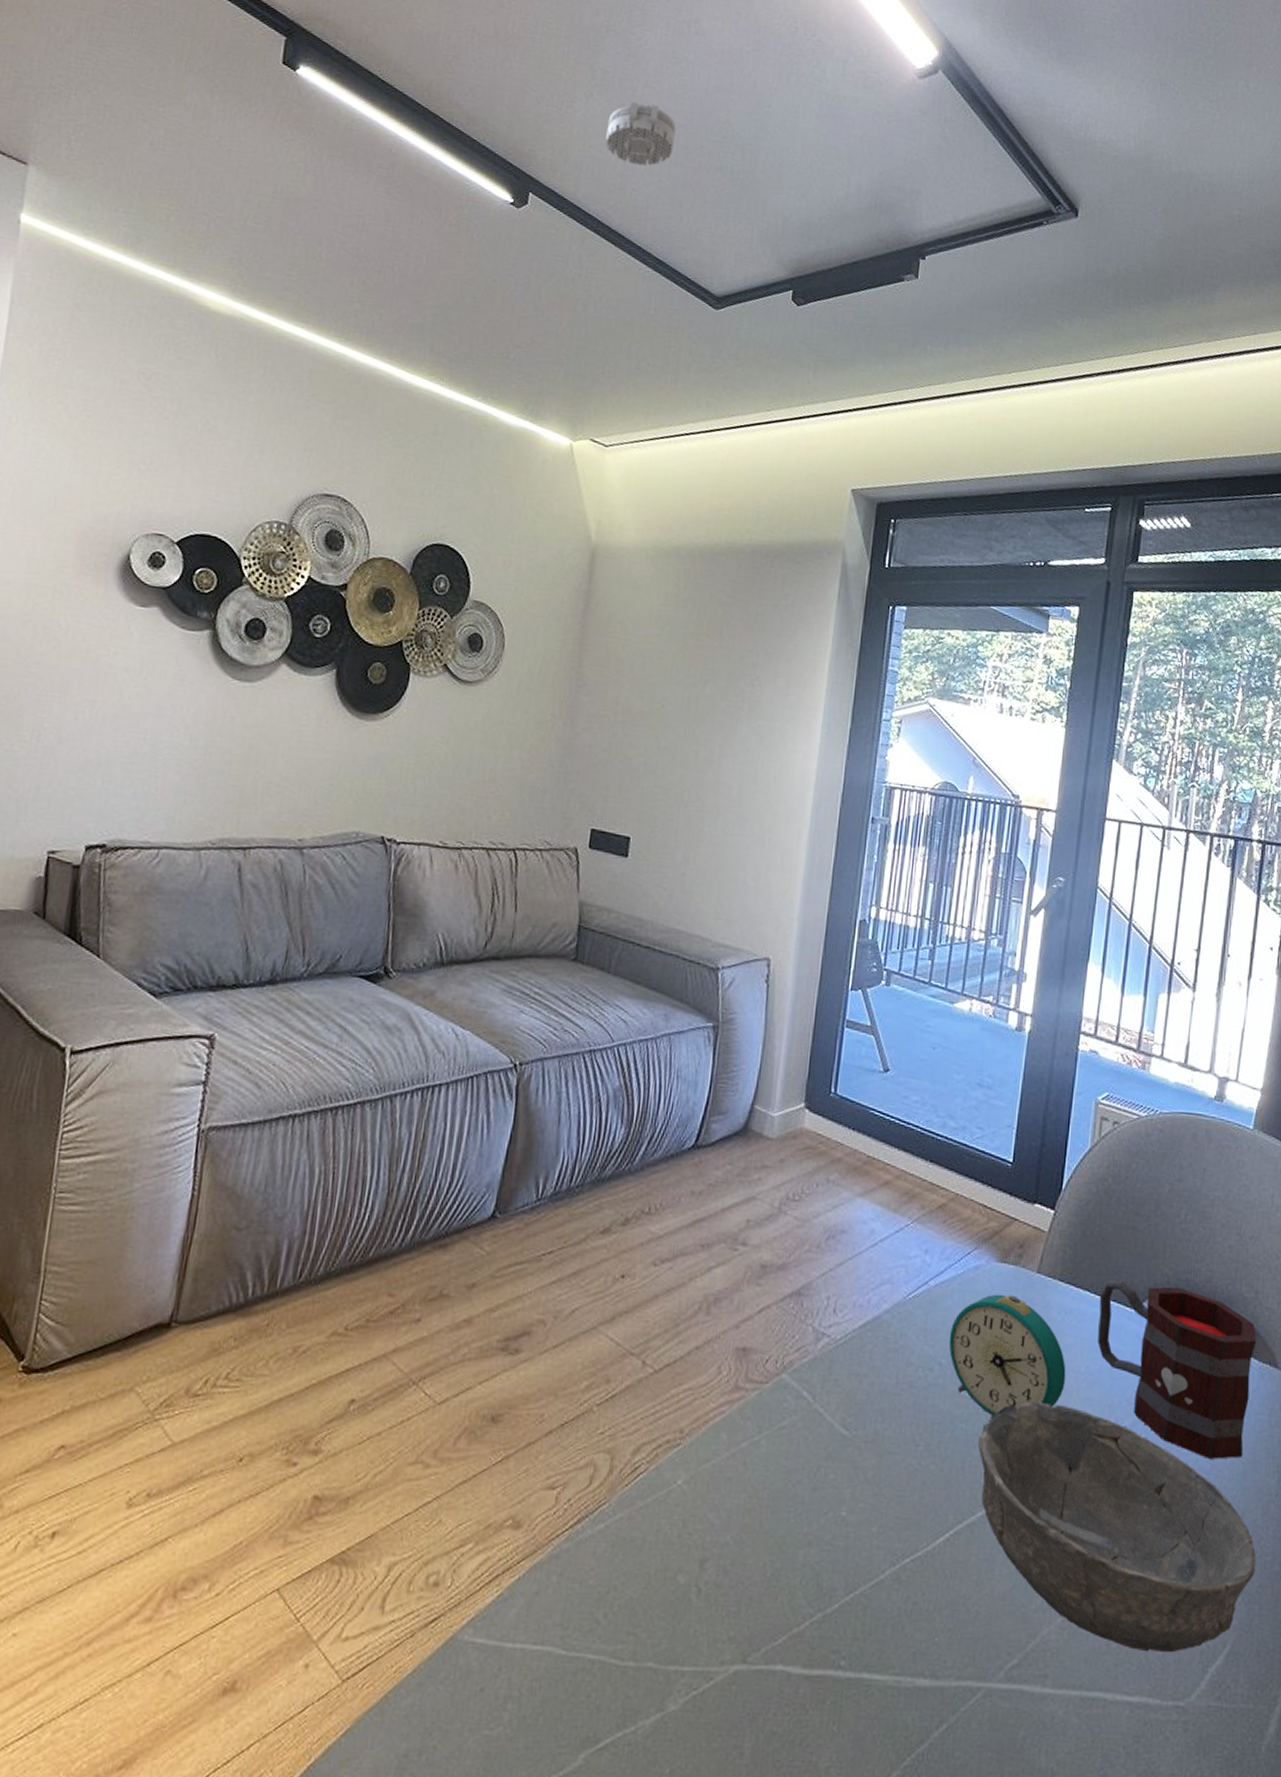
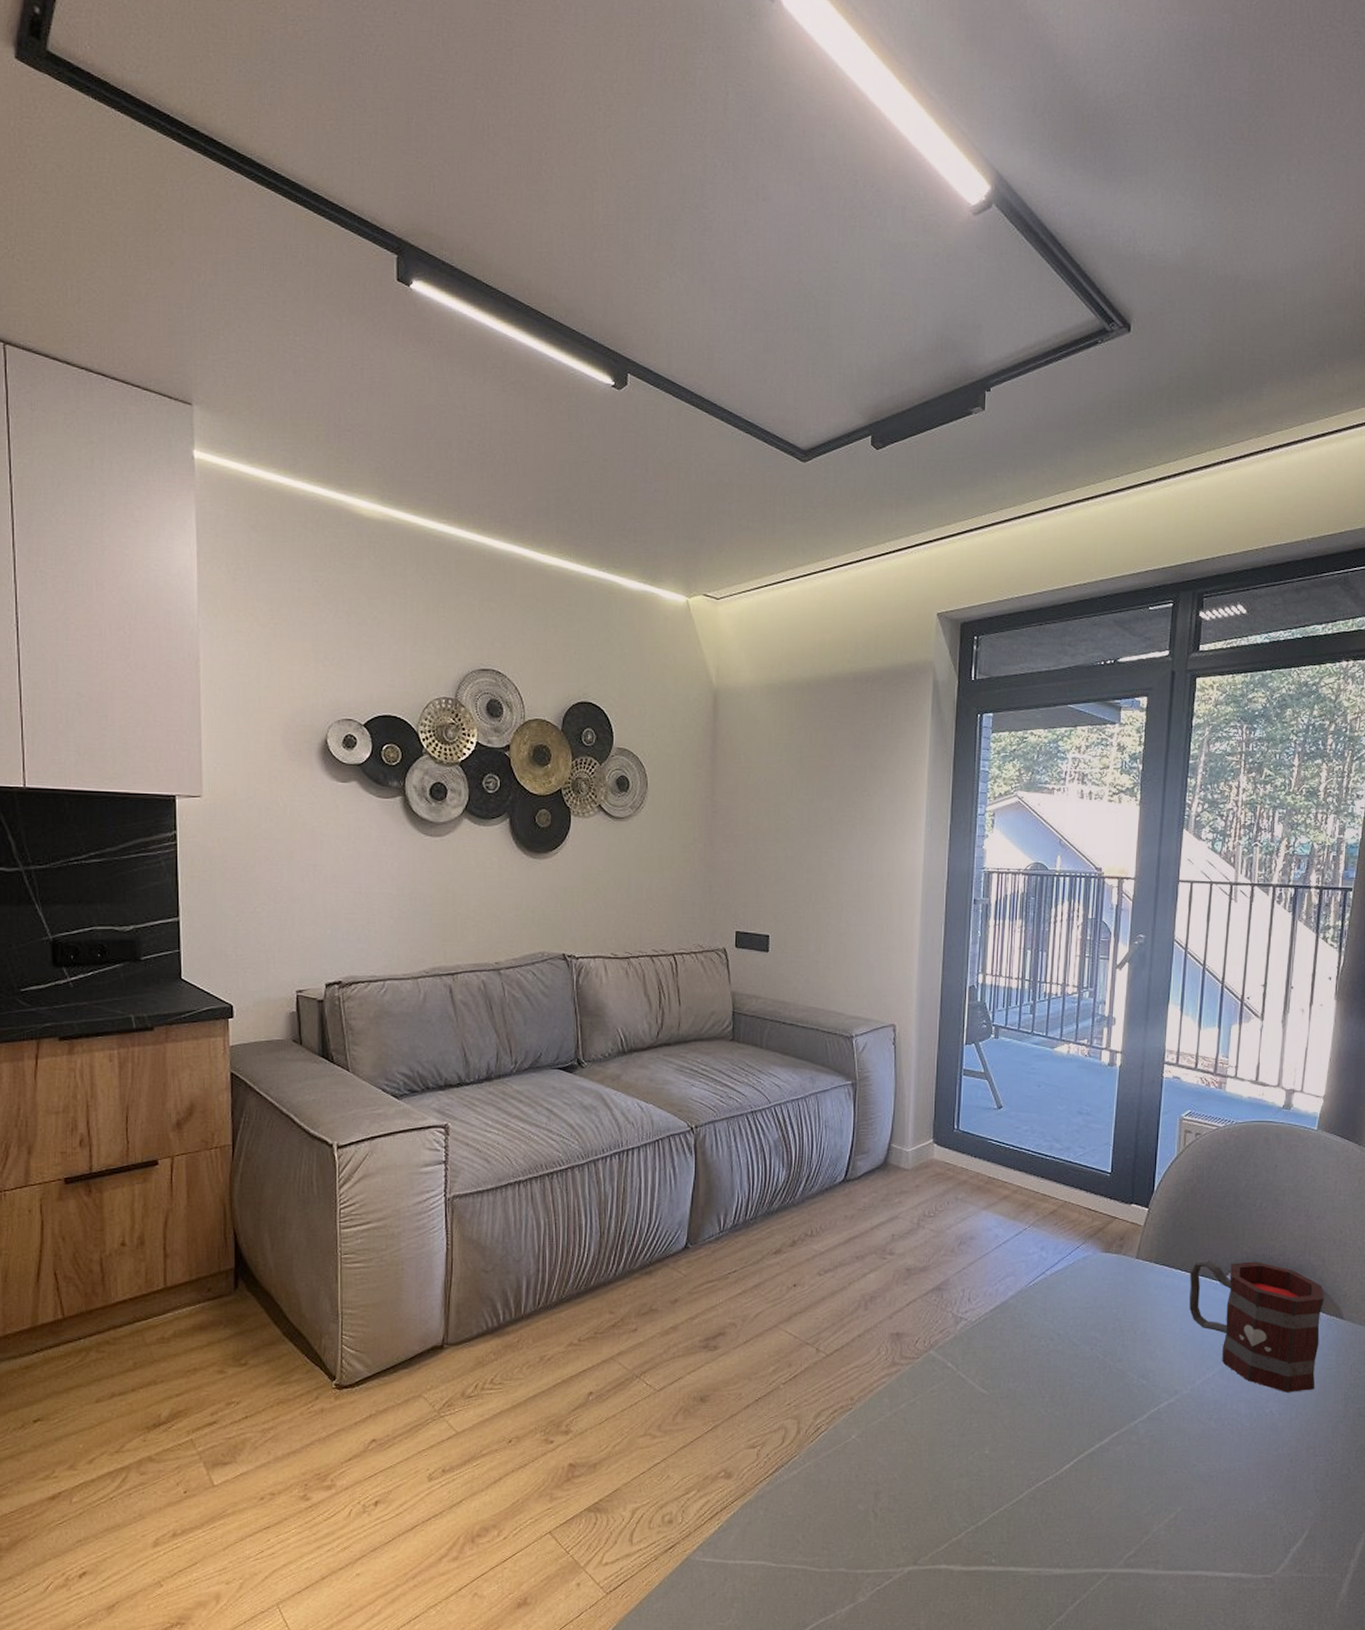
smoke detector: present [605,102,677,166] -> none [691,275,754,336]
alarm clock: present [949,1294,1066,1416] -> none [1065,1277,1164,1371]
bowl: present [978,1401,1257,1653] -> none [1094,1358,1329,1540]

